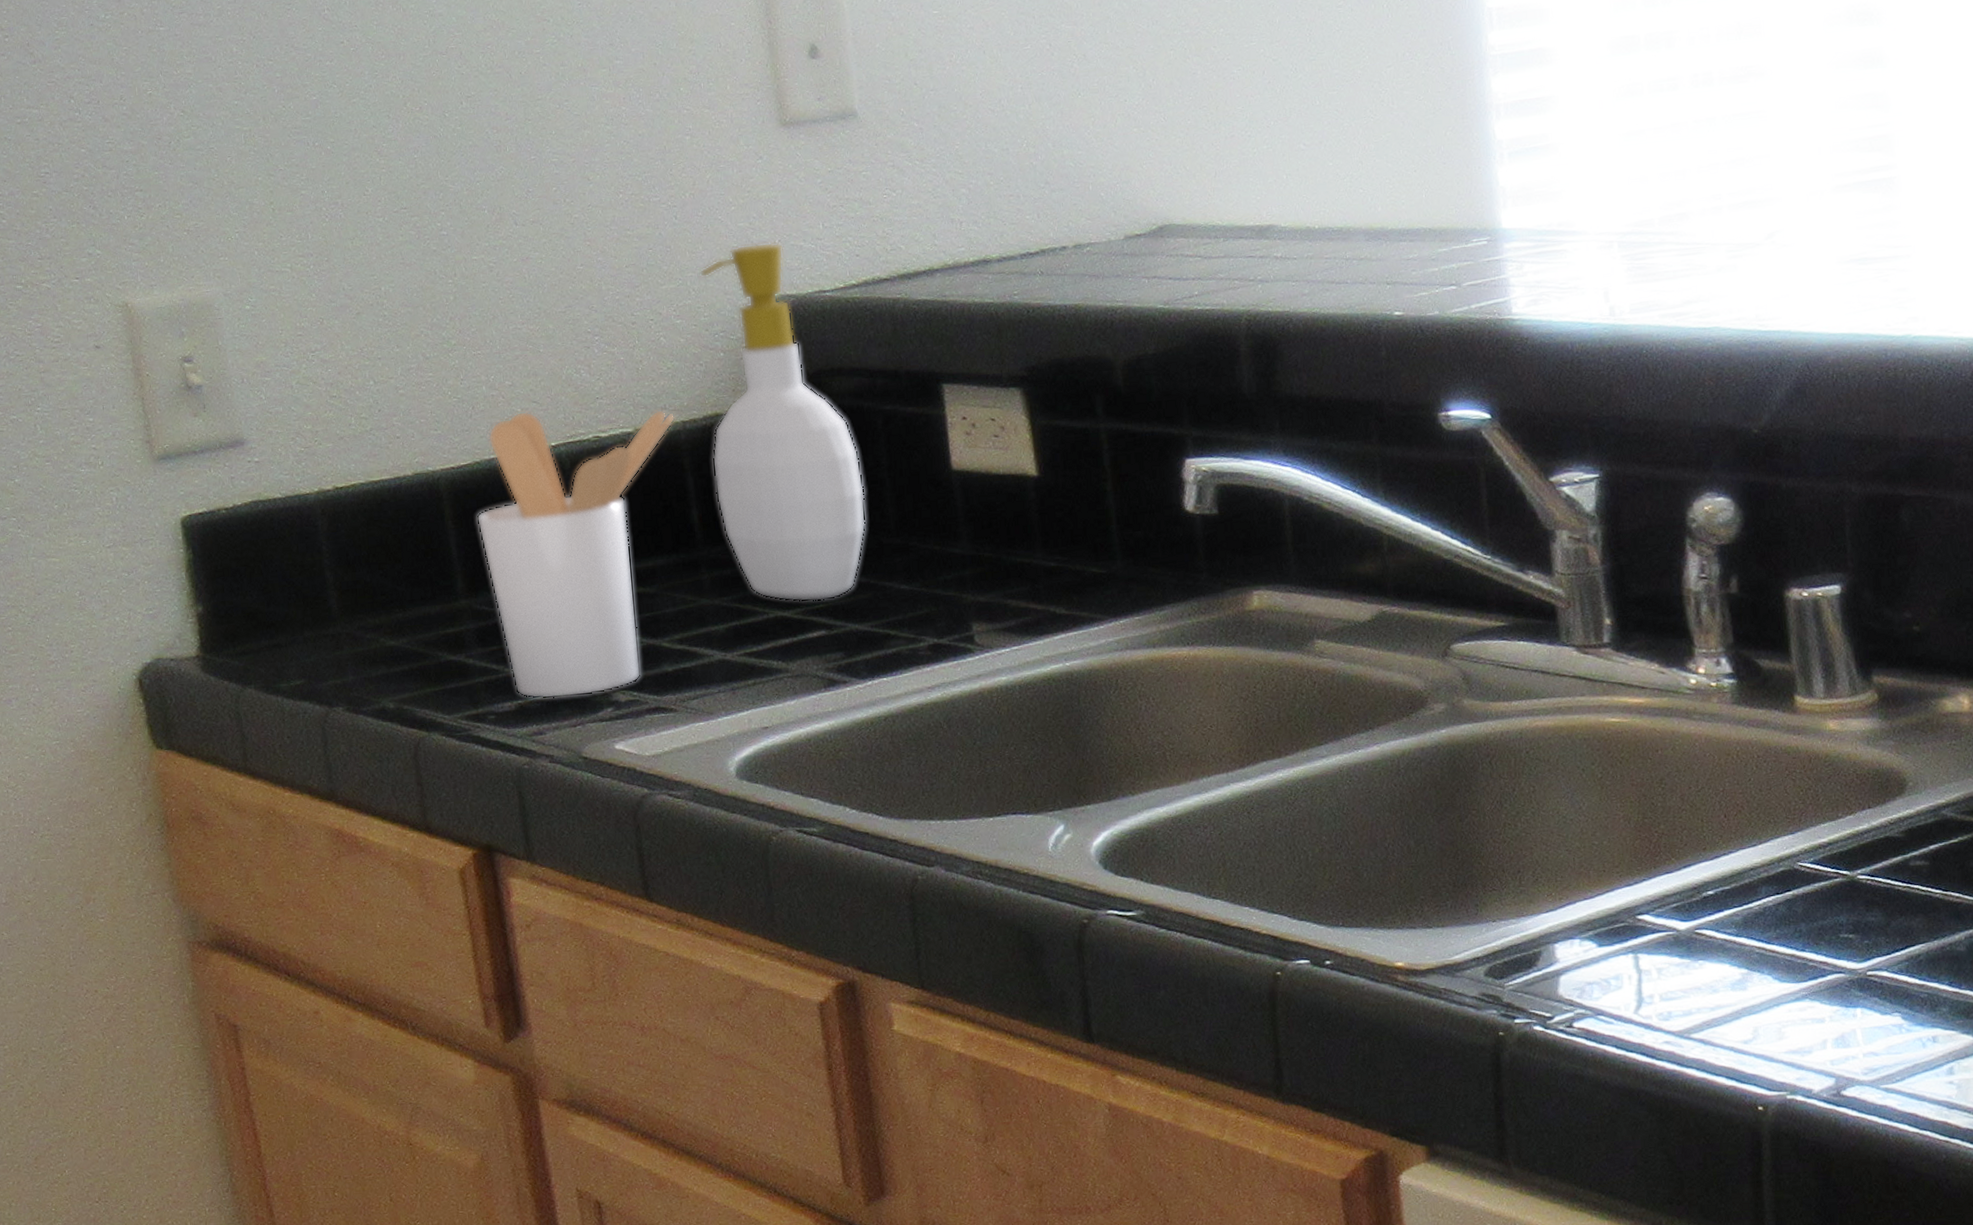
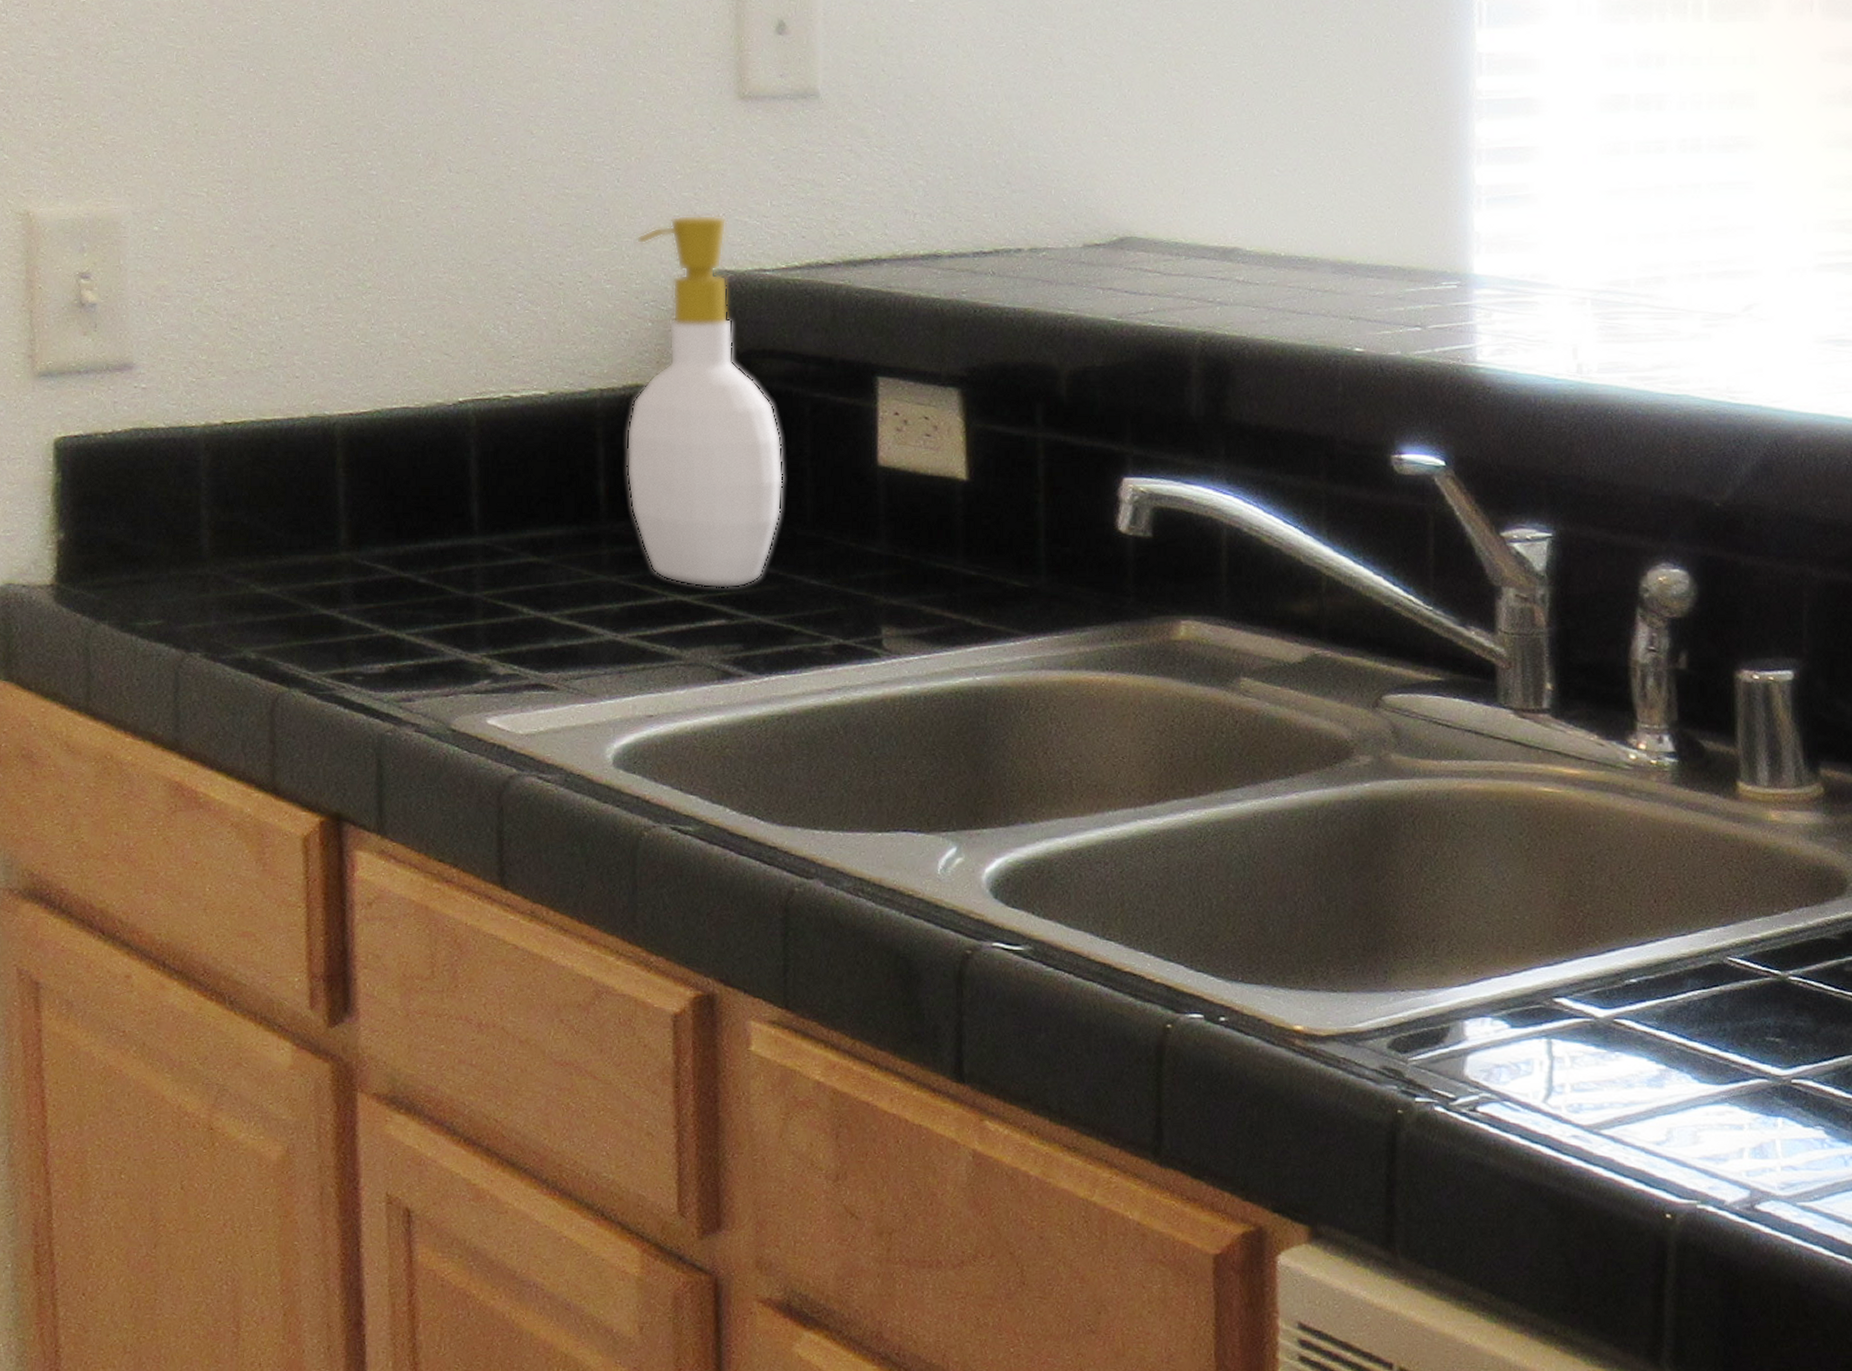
utensil holder: present [476,409,676,699] -> none [369,362,593,664]

